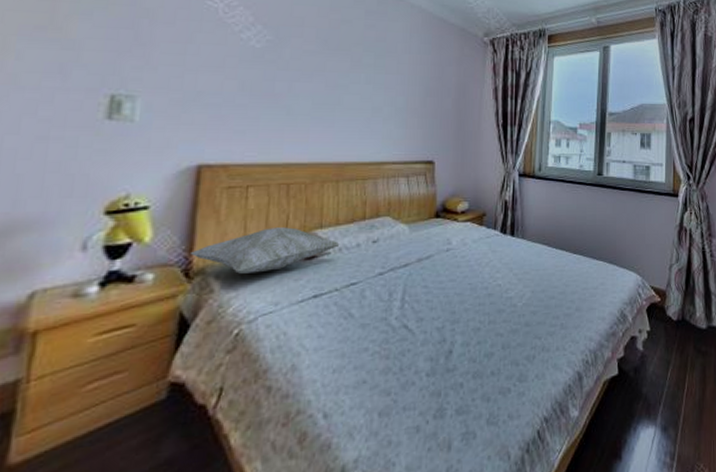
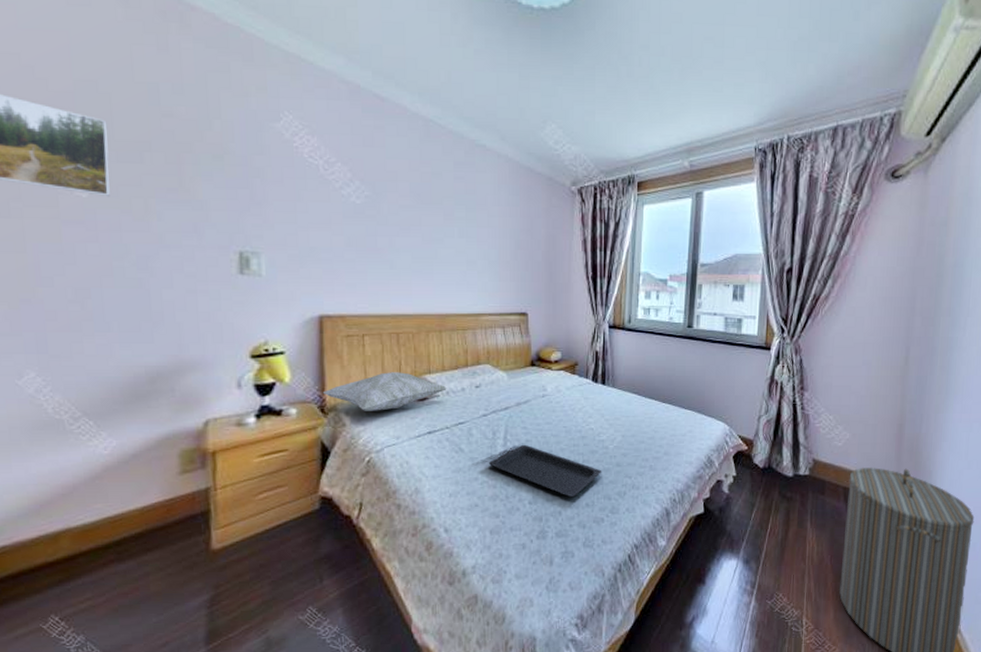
serving tray: none [381,305,510,365] -> present [488,444,602,497]

